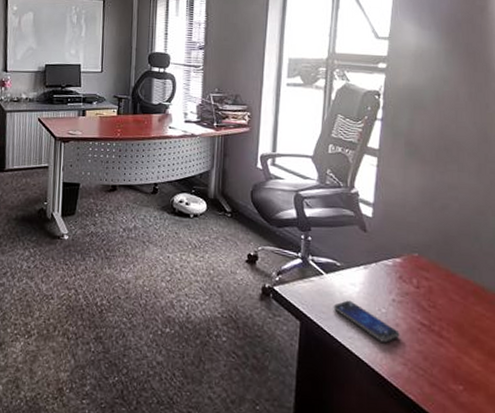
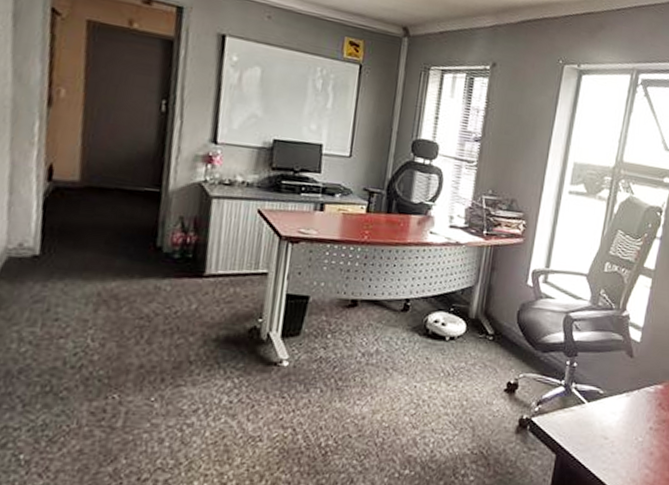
smartphone: present [333,300,400,343] -> none [591,430,653,472]

